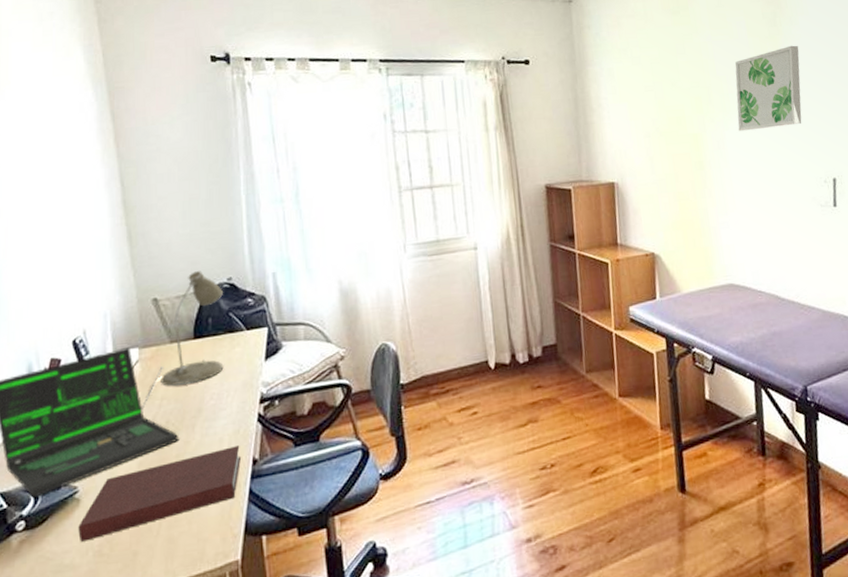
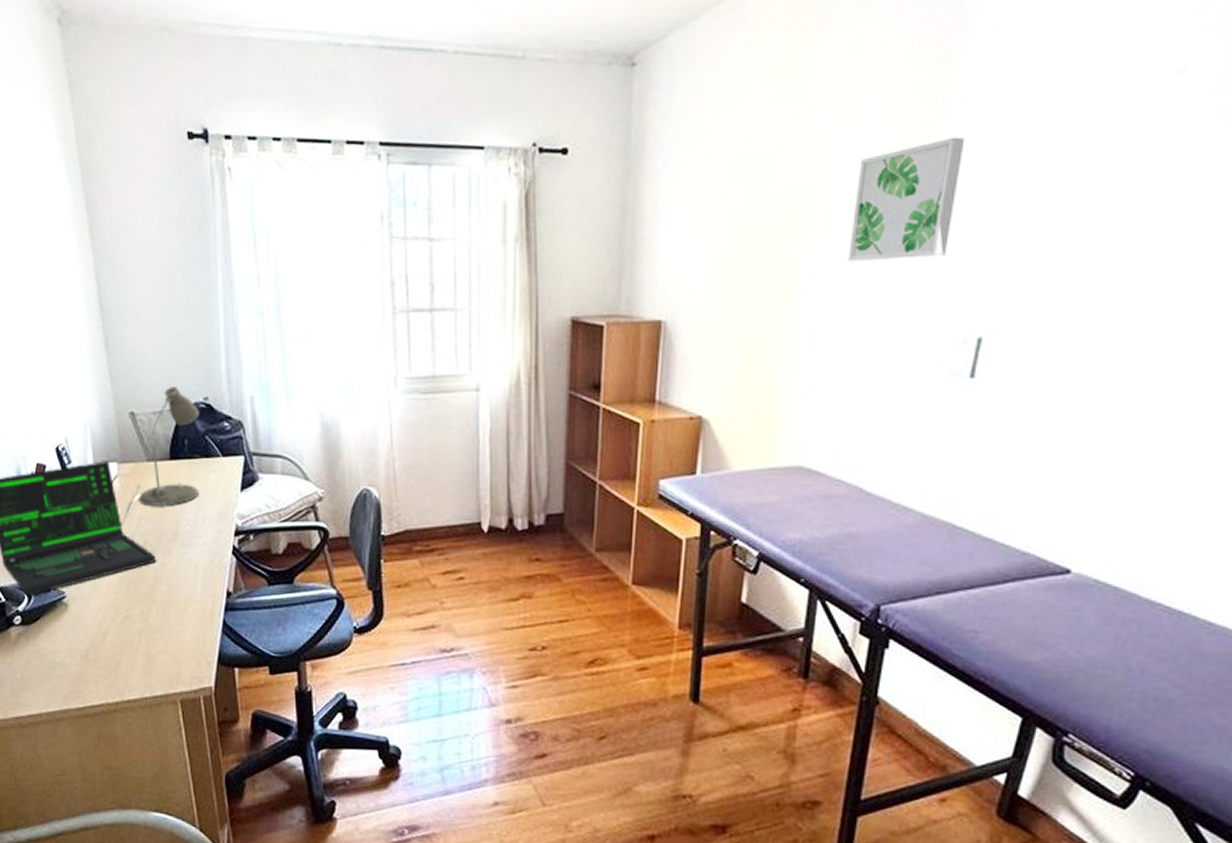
notebook: present [78,446,241,542] -> none [67,576,215,644]

